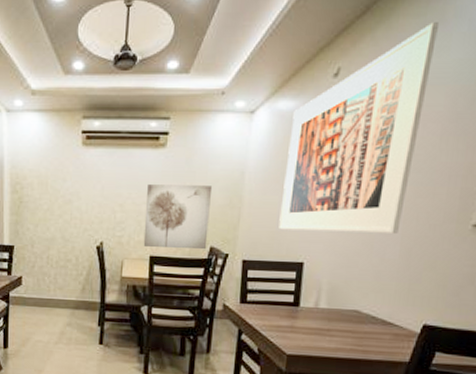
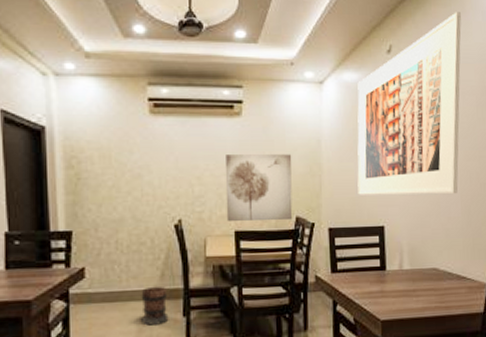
wooden barrel: none [64,297,86,330] -> present [141,286,169,326]

